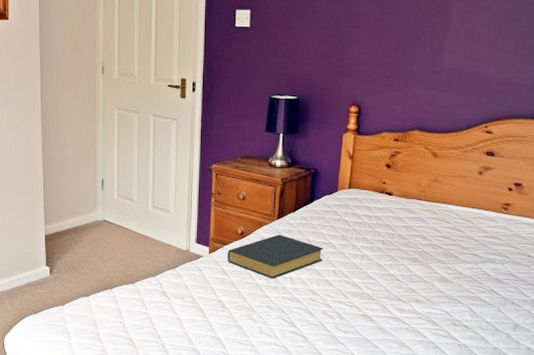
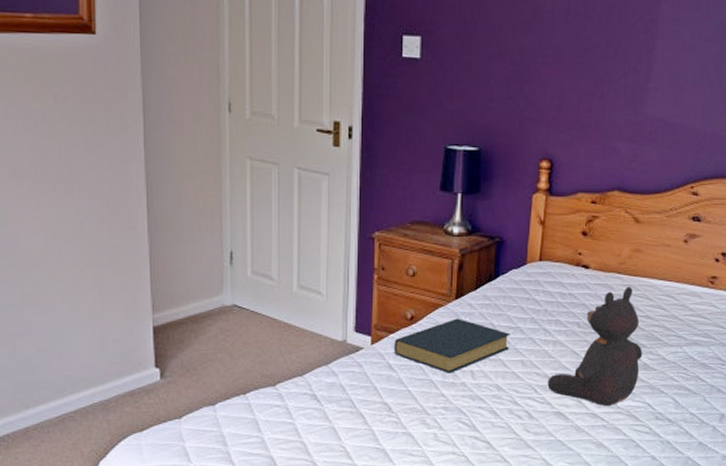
teddy bear: none [356,210,441,311] -> present [547,286,643,406]

